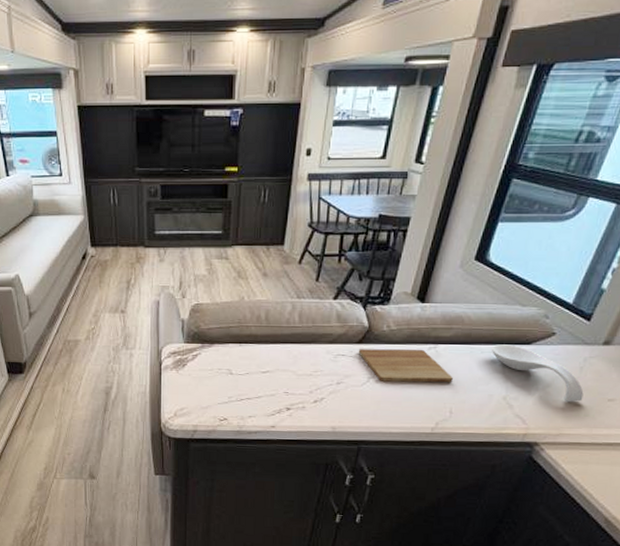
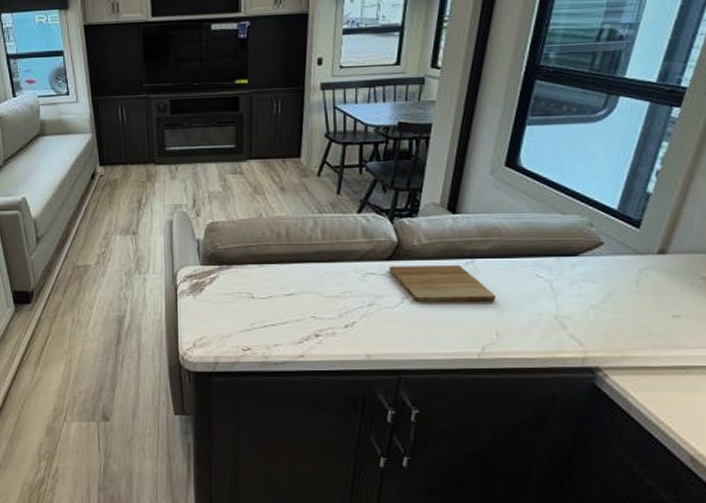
spoon rest: present [491,344,584,403] -> none [534,257,644,320]

